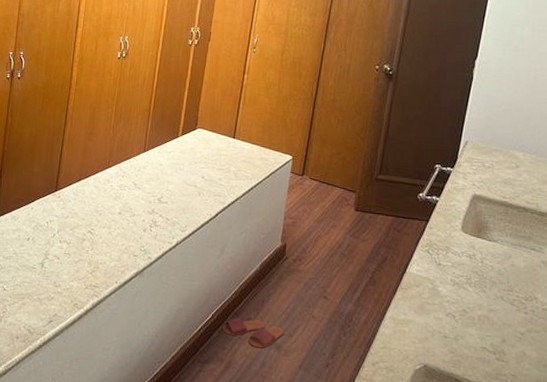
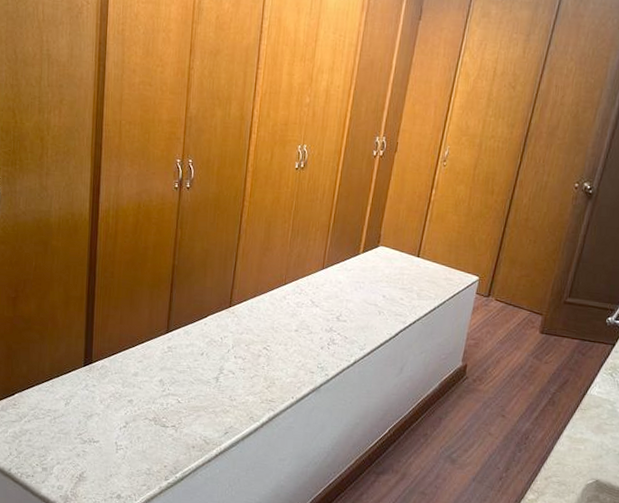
slippers: present [222,317,285,349] -> none [398,433,461,462]

